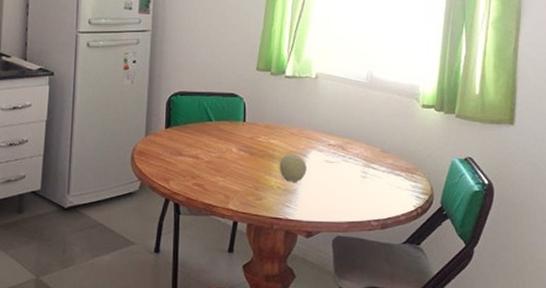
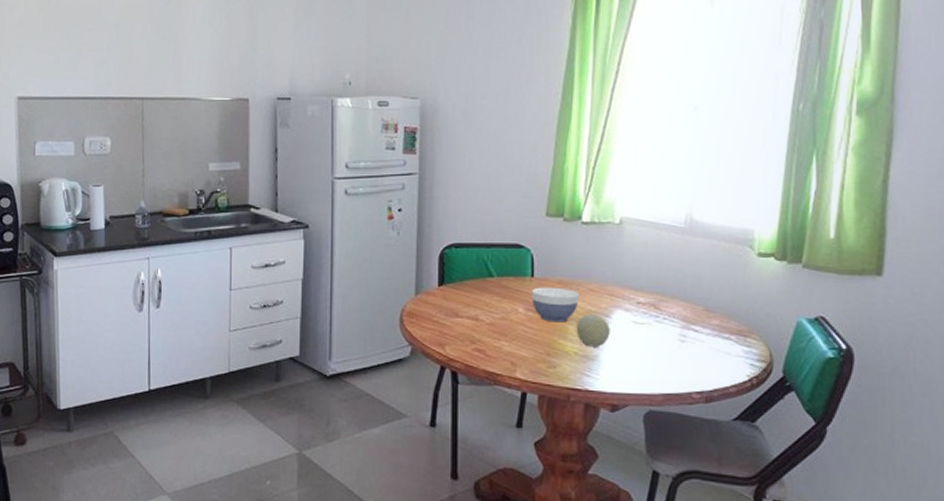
bowl: none [244,130,282,161] -> present [532,287,579,323]

